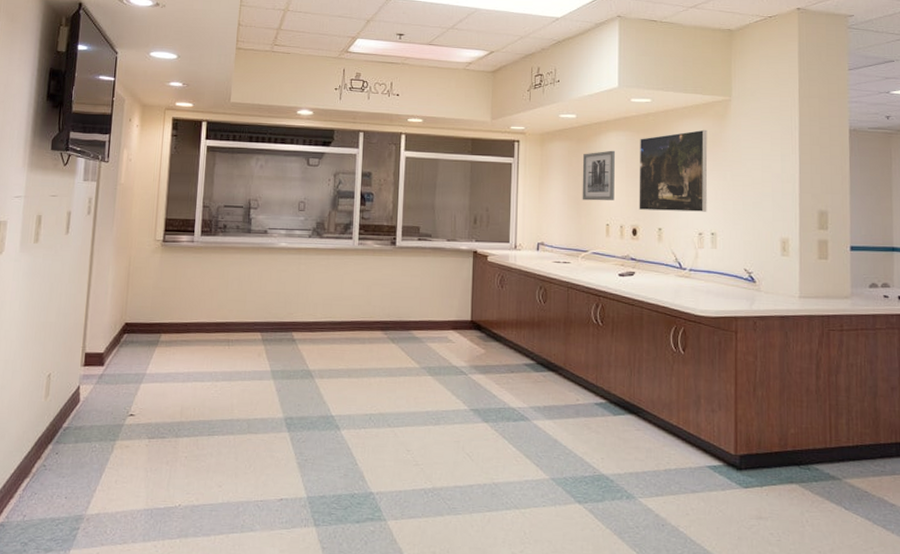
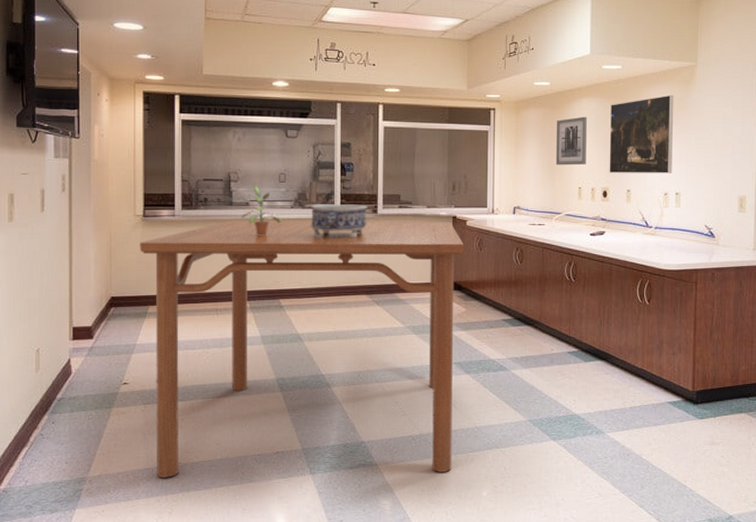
dining table: none [155,248,484,533] -> present [140,220,464,478]
potted plant: none [259,211,301,265] -> present [242,184,284,235]
decorative bowl: none [328,234,386,271] -> present [311,204,367,238]

